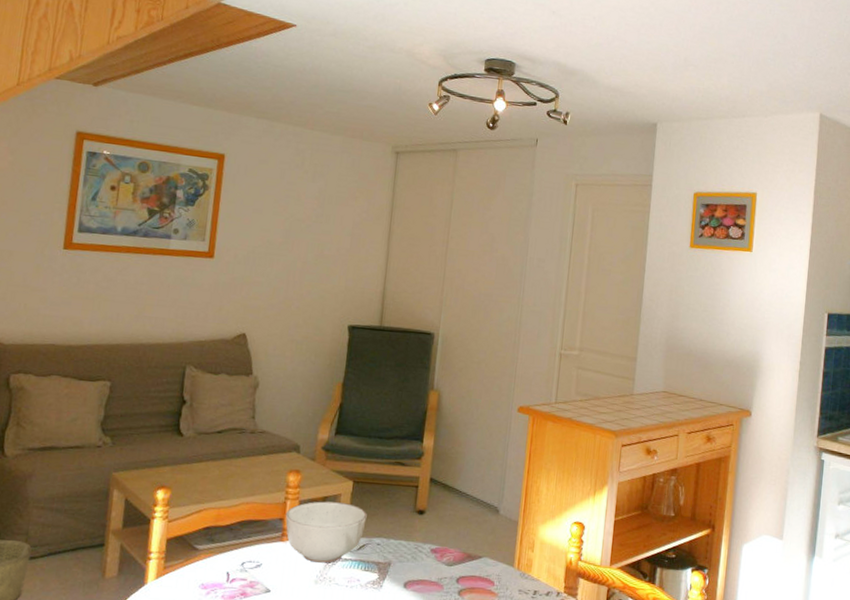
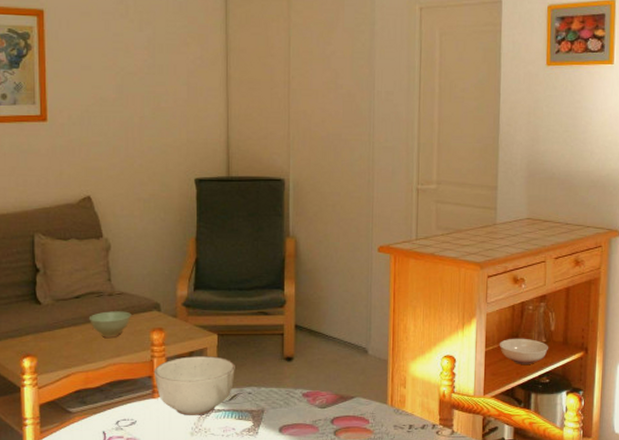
bowl: none [228,448,271,477] -> present [88,311,131,339]
bowl: none [628,509,676,538] -> present [499,338,548,364]

